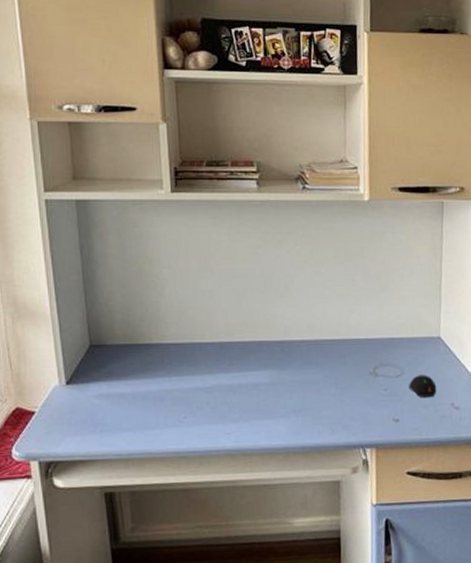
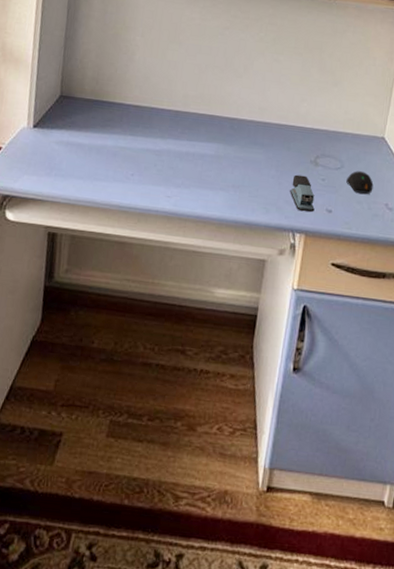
stapler: none [353,388,381,425] -> present [290,174,315,212]

